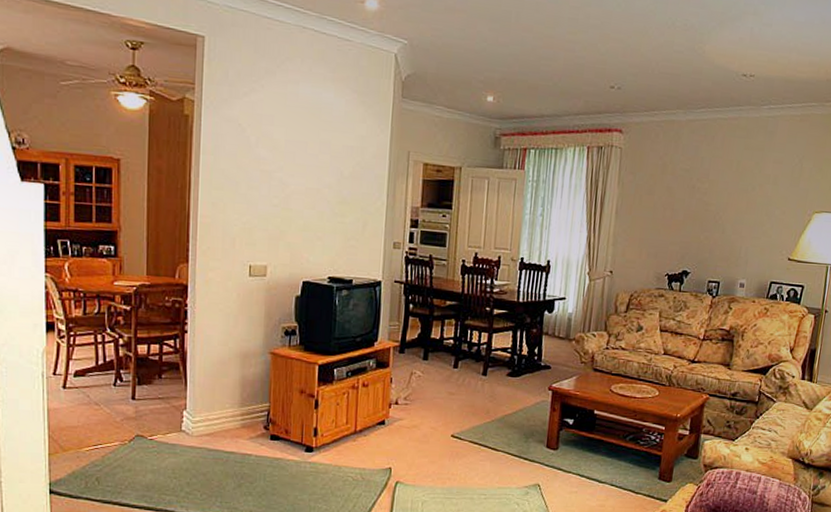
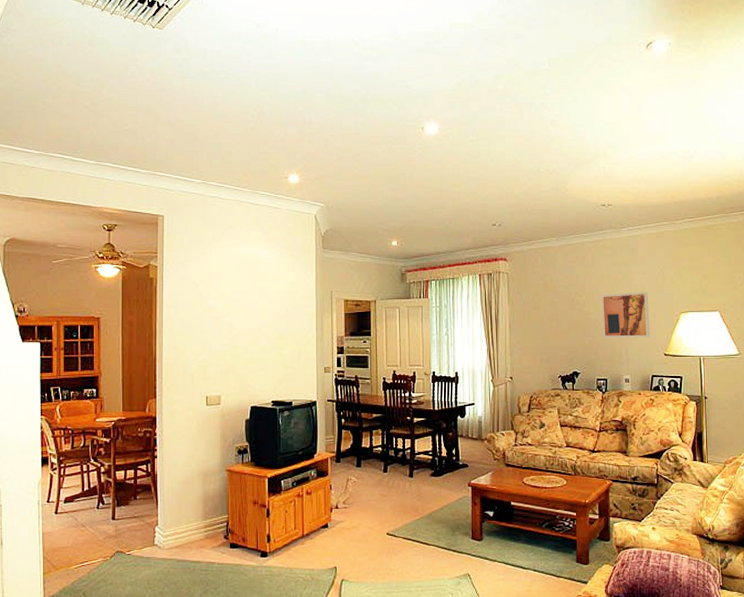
wall art: none [722,183,781,238] -> present [601,292,650,339]

